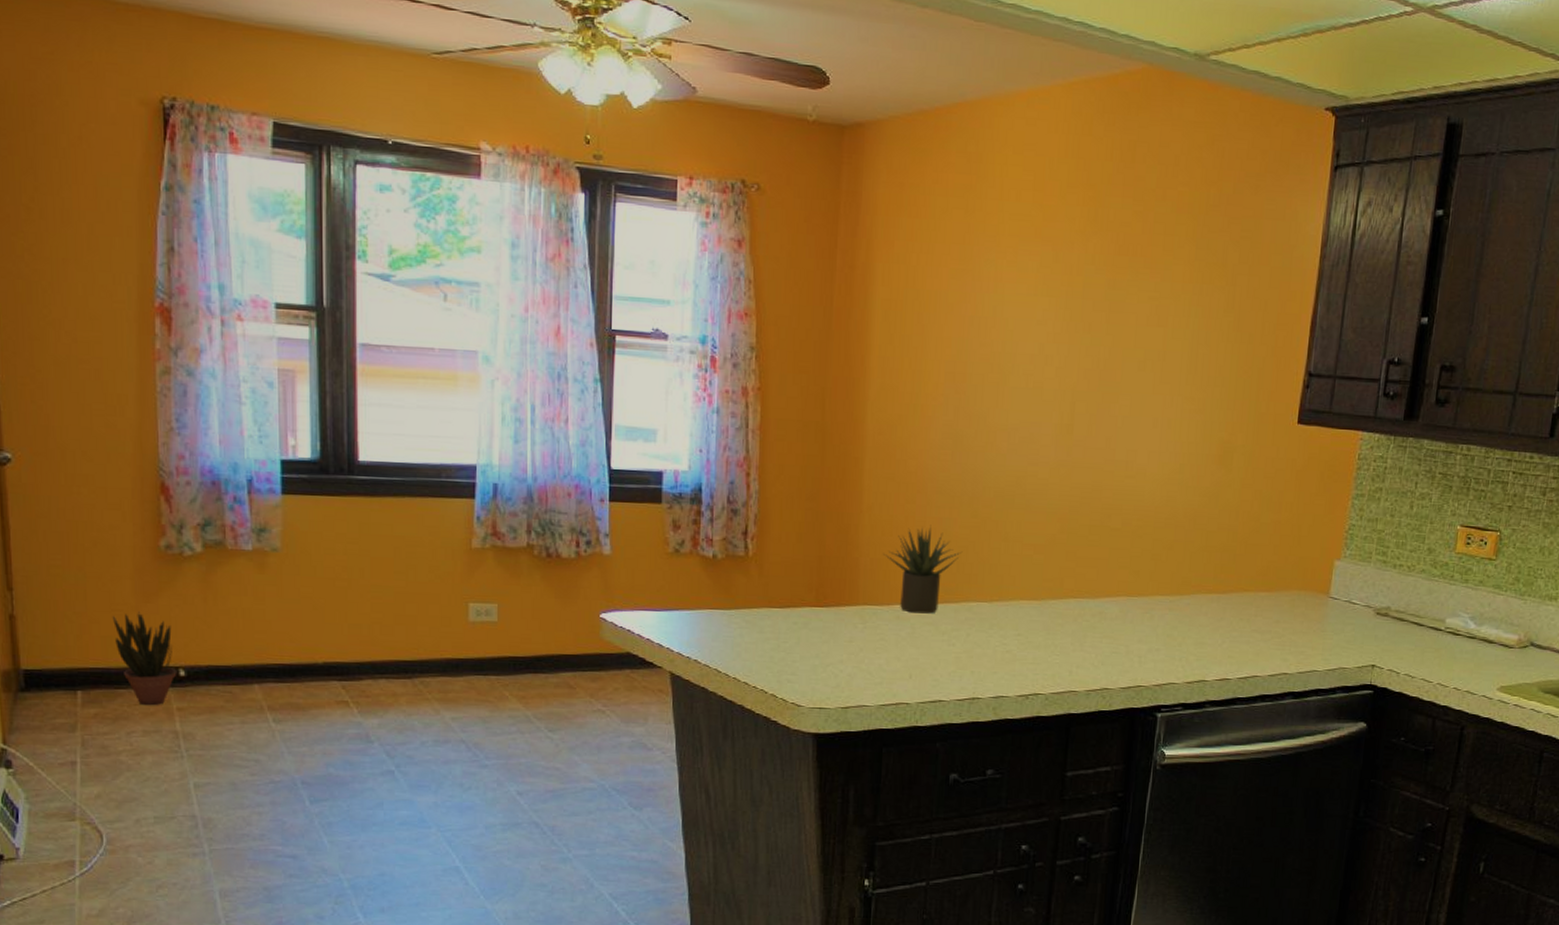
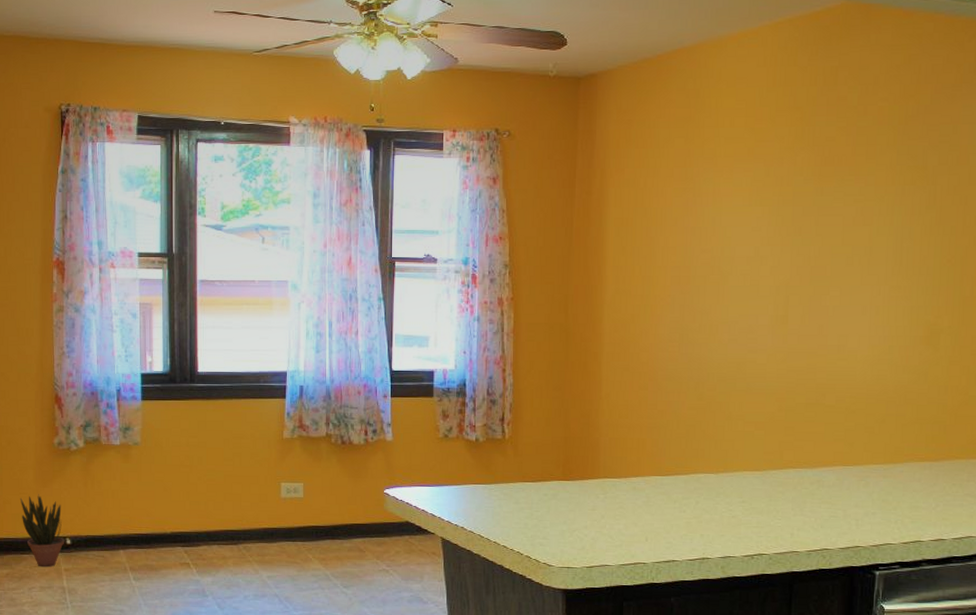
succulent plant: present [883,525,963,614] -> none [620,408,691,485]

